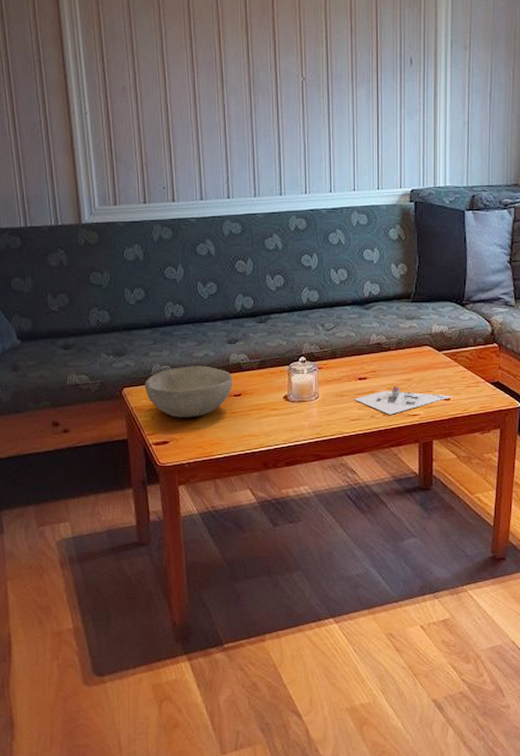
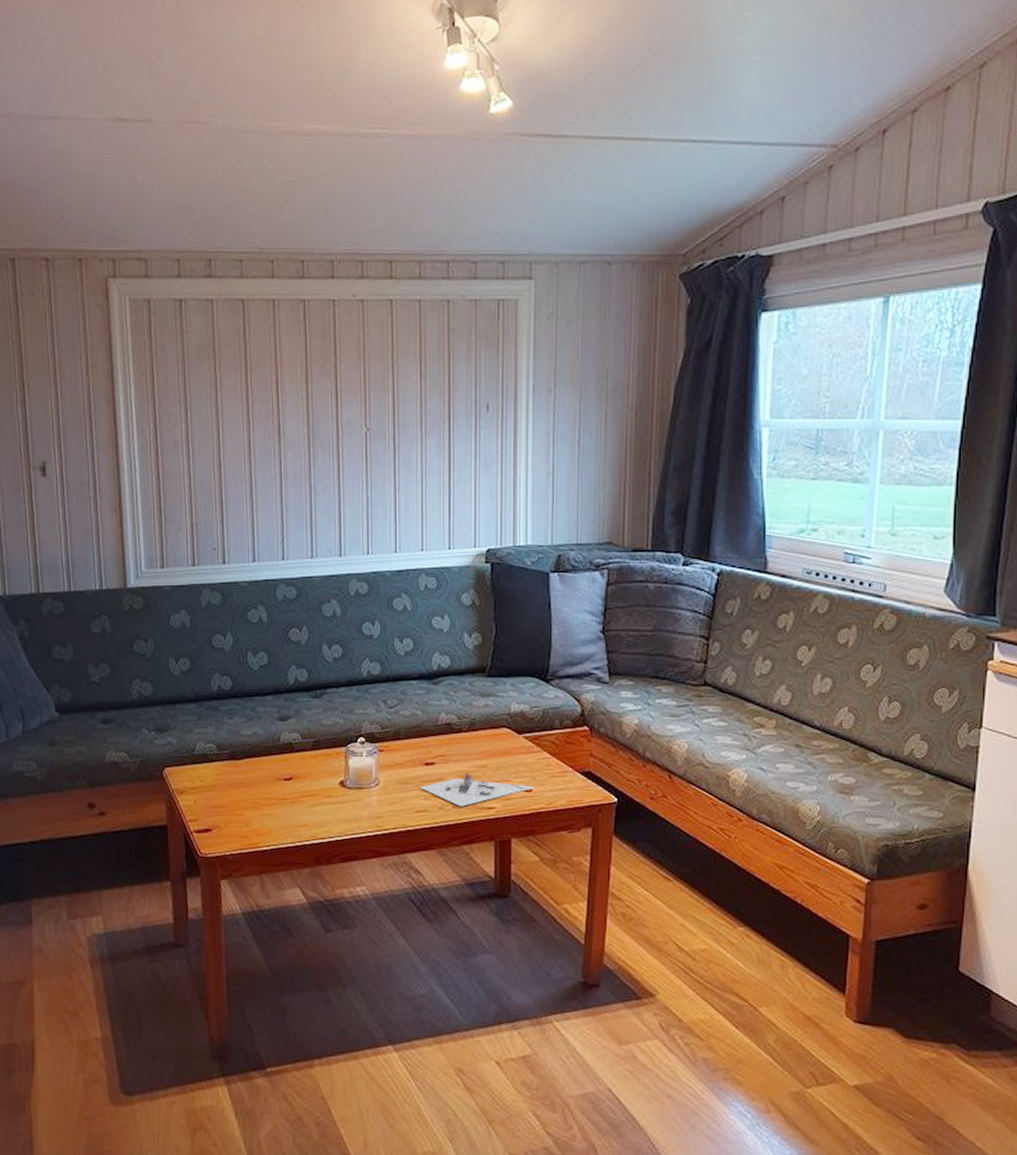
bowl: present [144,366,233,418] -> none [187,745,283,803]

